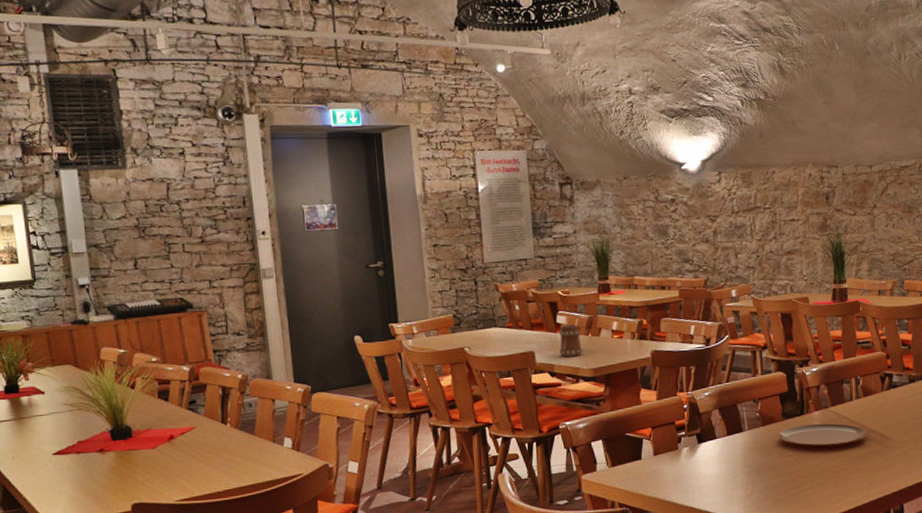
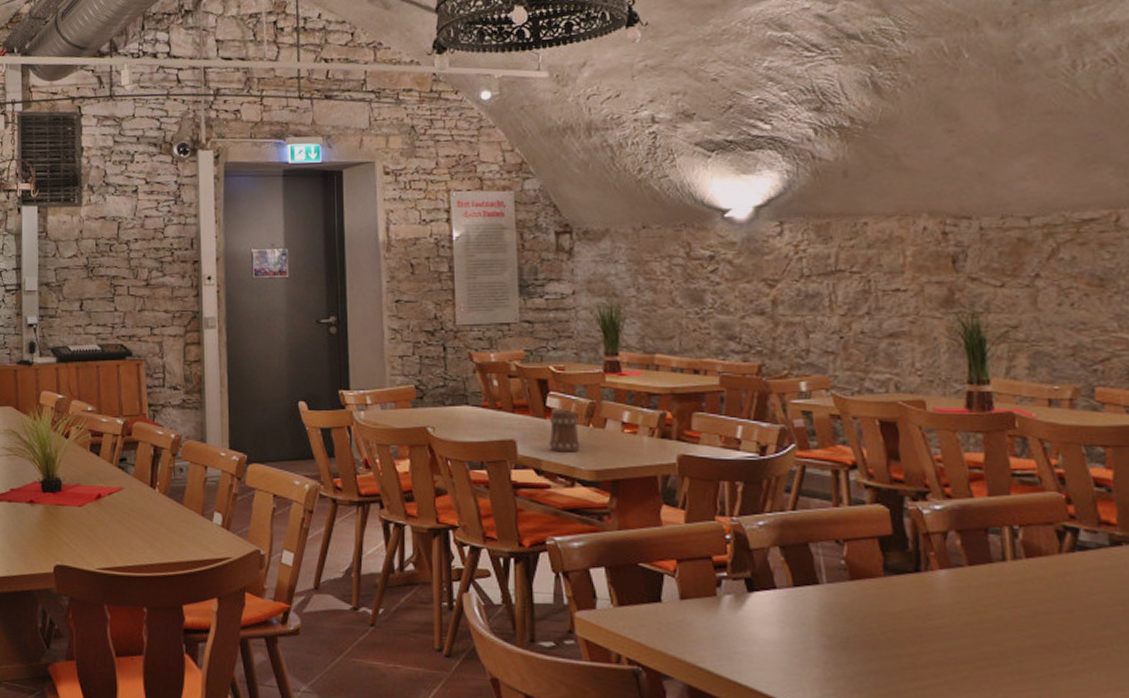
plate: present [778,423,867,449] -> none [878,587,1035,630]

